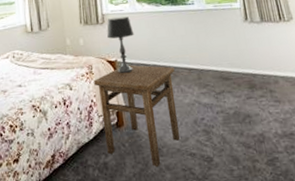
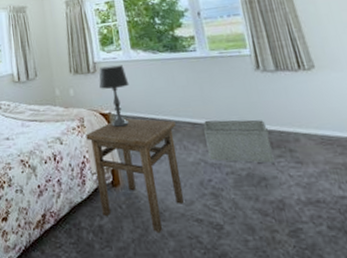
storage bin: none [198,65,258,103] -> present [202,119,275,164]

